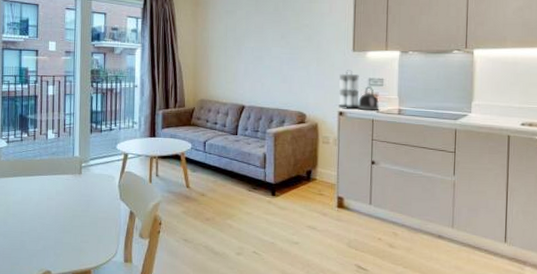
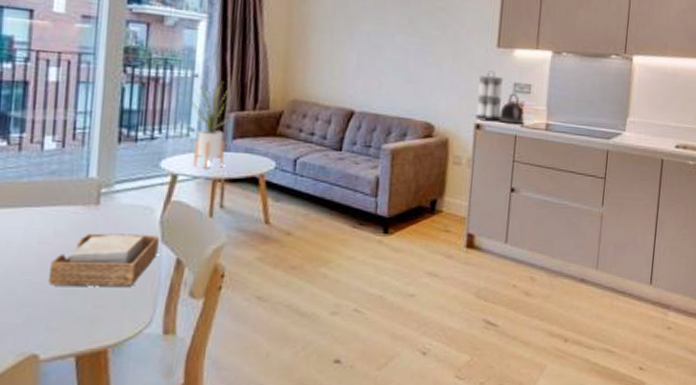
napkin holder: none [54,192,119,229] -> present [47,233,160,286]
house plant: none [132,90,161,149] -> present [189,83,233,169]

